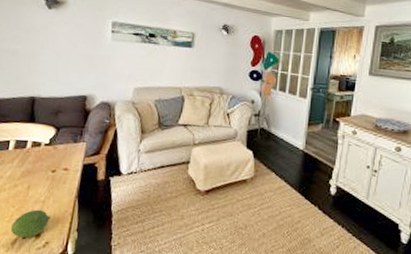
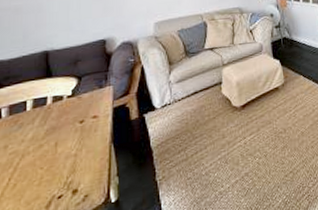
fruit: present [10,209,51,239] -> none [42,163,86,199]

